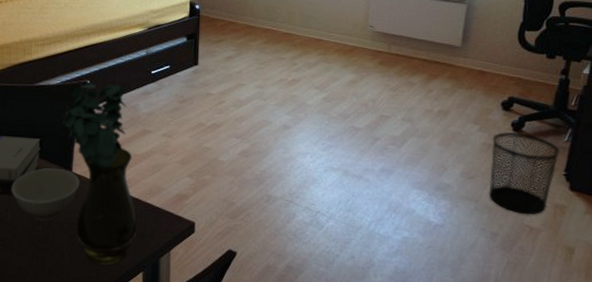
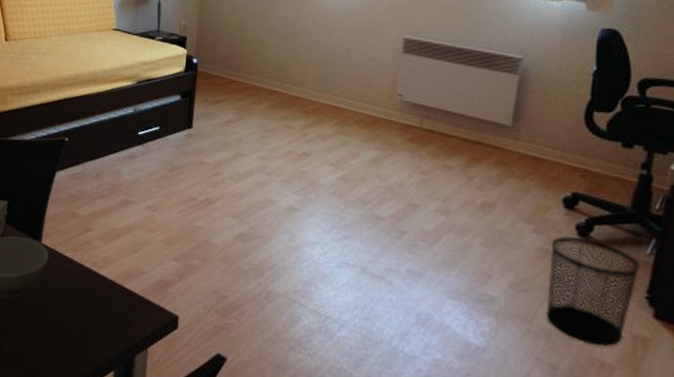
vase: present [62,76,138,265] -> none [34,132,112,359]

